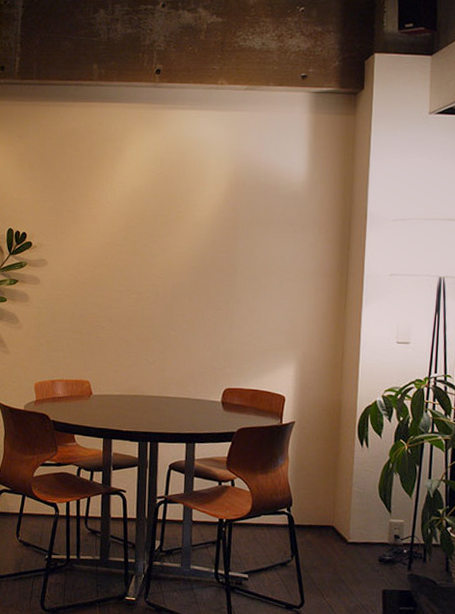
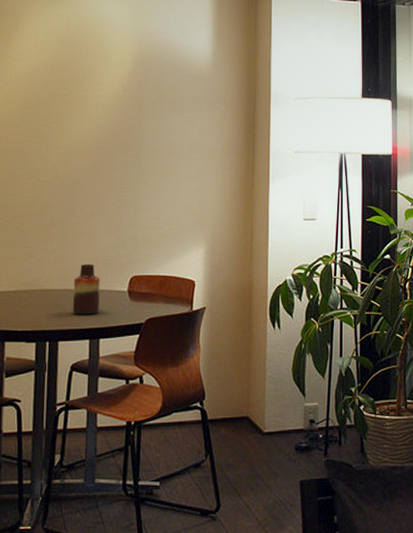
vase: none [171,374,196,421] -> present [72,263,100,315]

